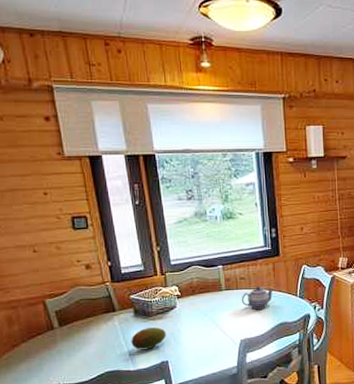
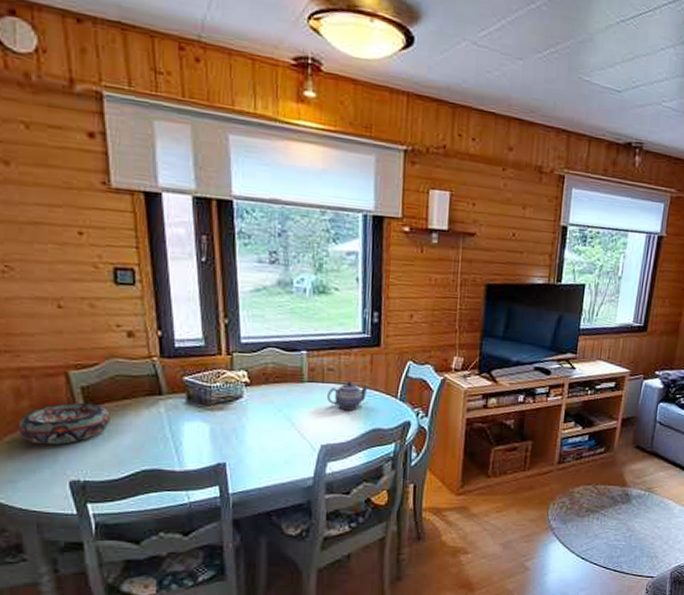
decorative bowl: none [12,323,79,359] -> present [18,402,110,445]
fruit: present [131,327,166,350] -> none [179,419,226,447]

